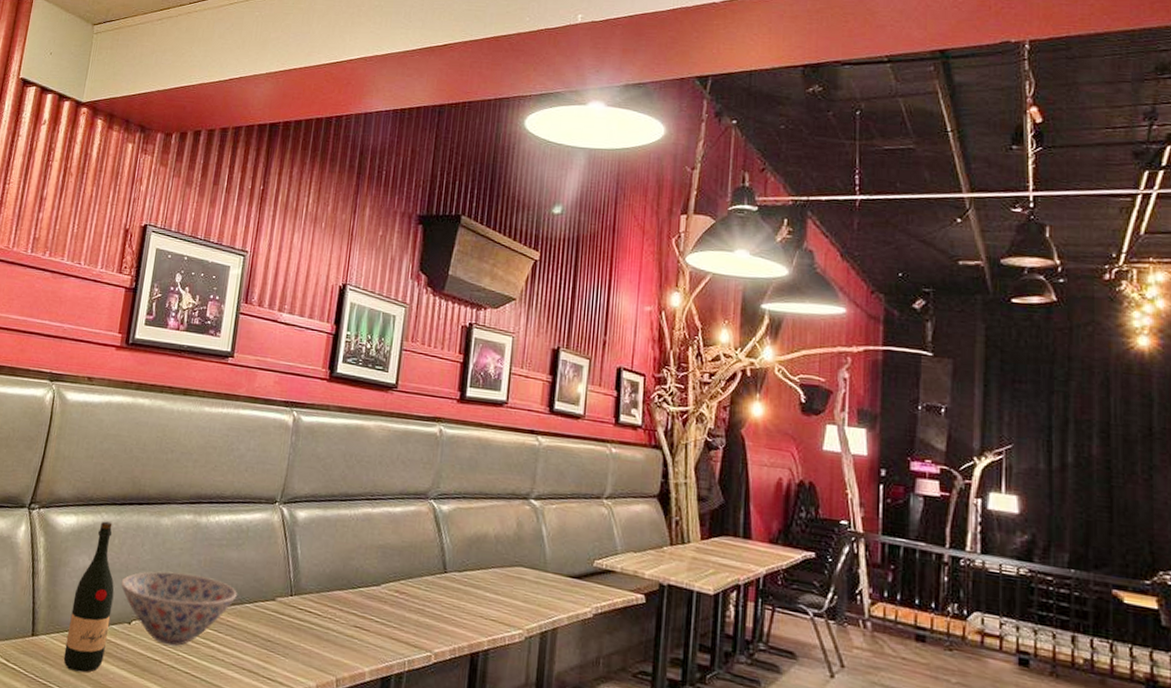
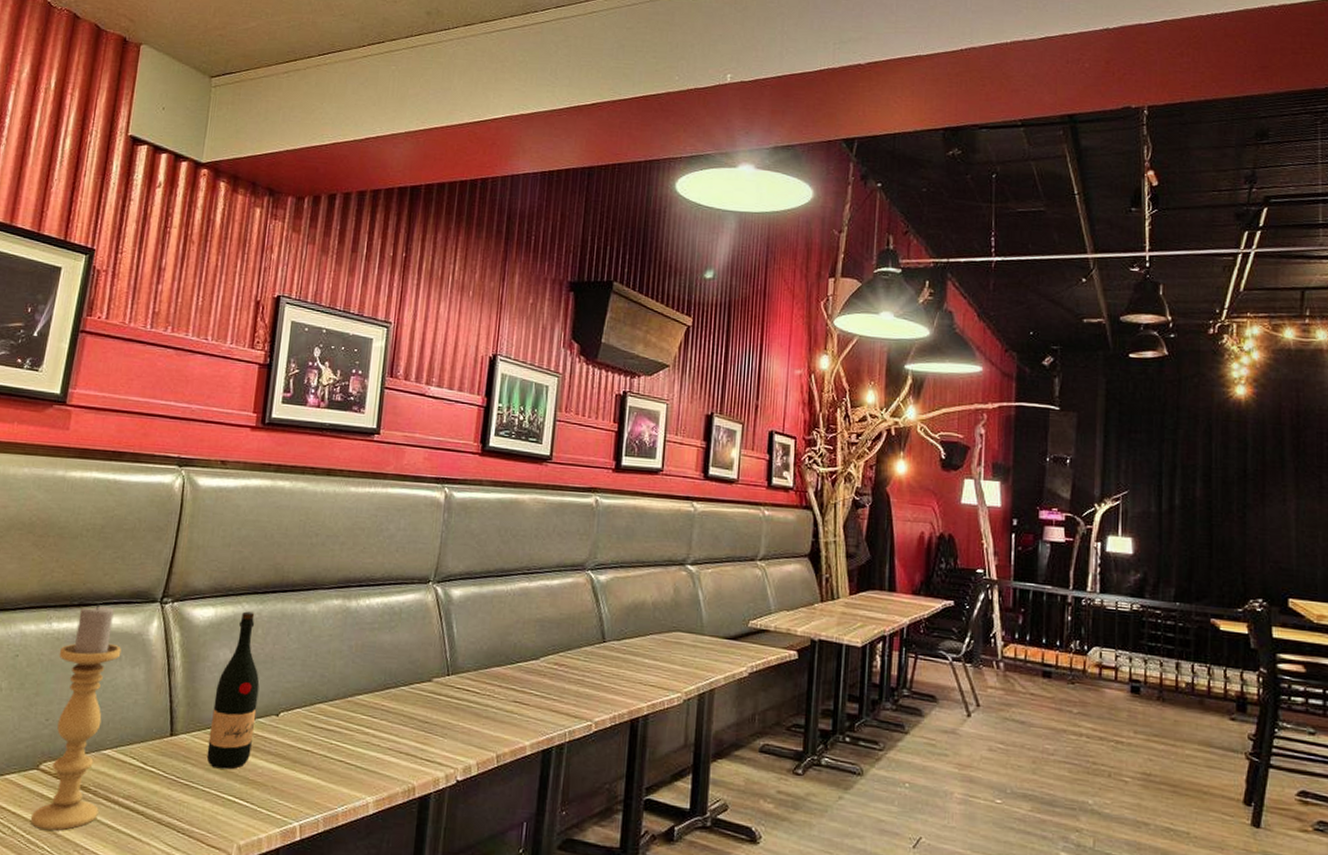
bowl: present [120,571,237,646] -> none [266,659,391,735]

